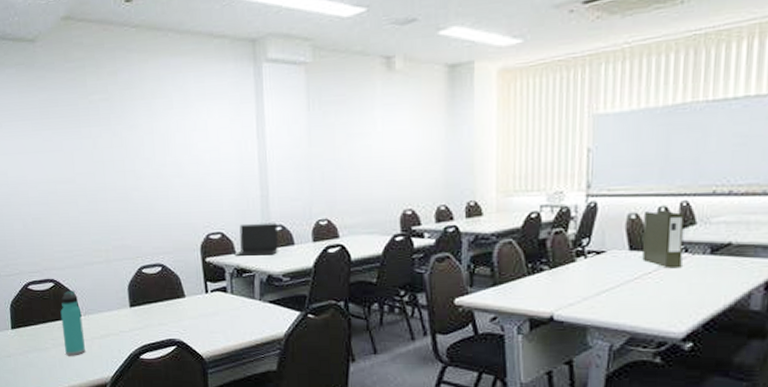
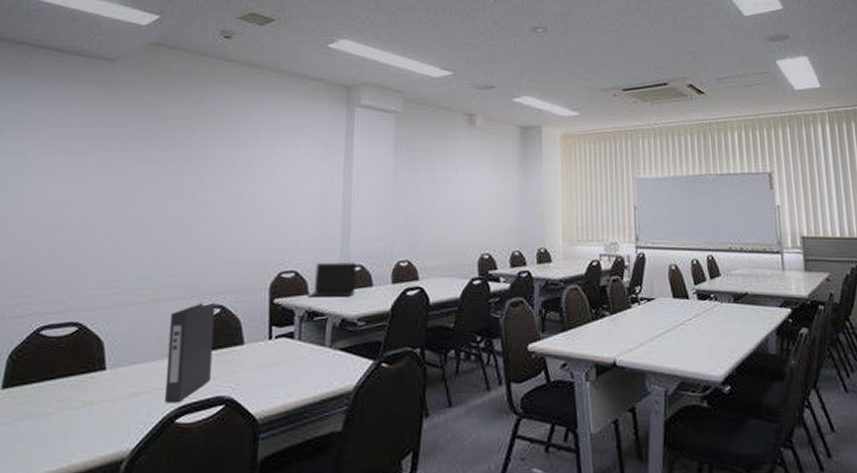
thermos bottle: present [60,290,85,355] -> none [73,336,108,422]
binder: none [123,262,163,343] -> present [164,302,216,404]
binder: present [642,211,685,269] -> none [682,263,714,315]

